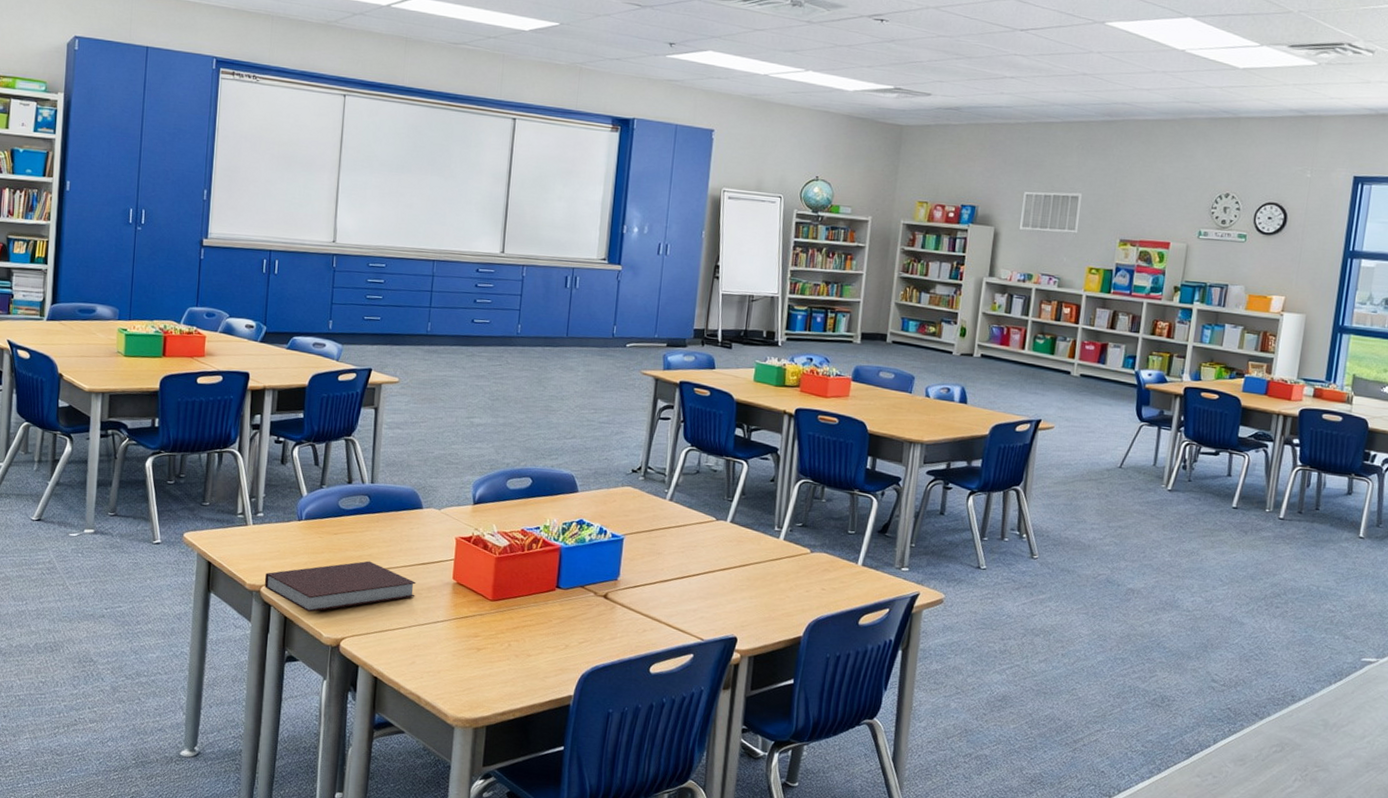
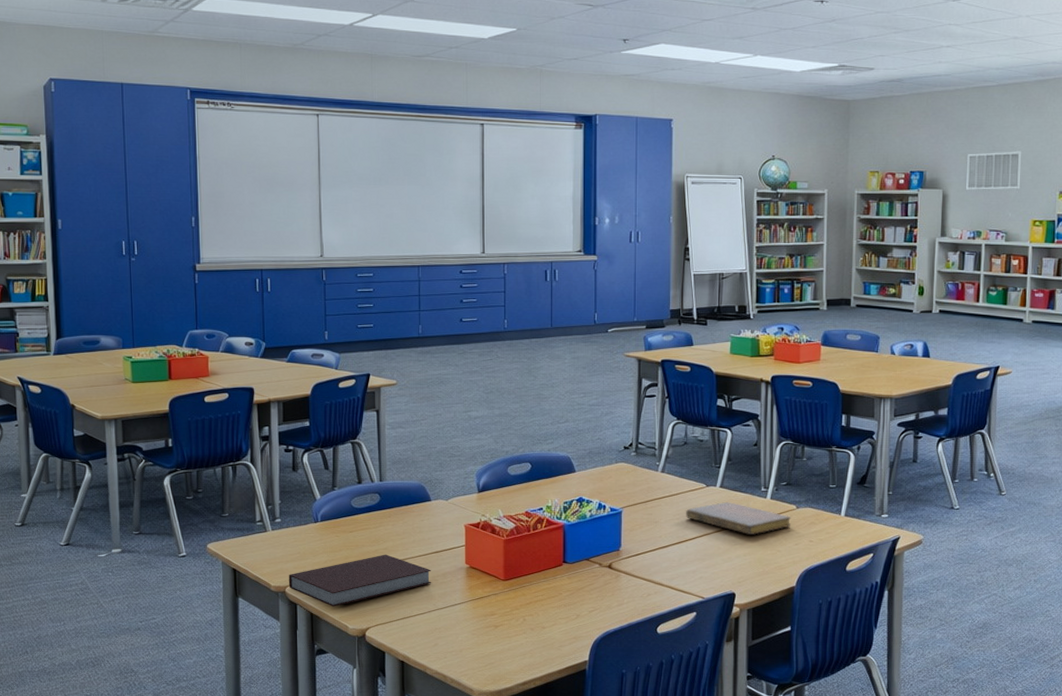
notebook: none [691,538,805,577] -> present [686,501,792,535]

